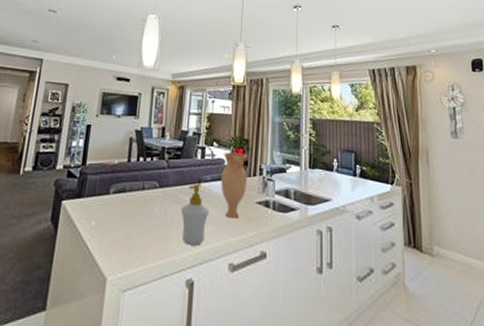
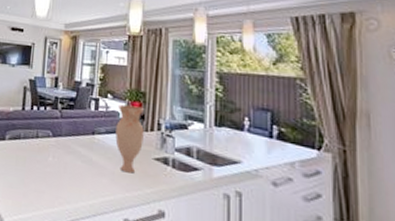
soap bottle: present [181,183,210,246] -> none [74,135,104,198]

